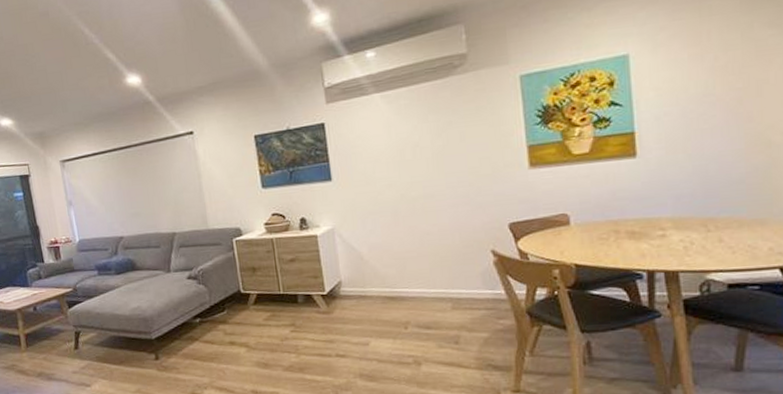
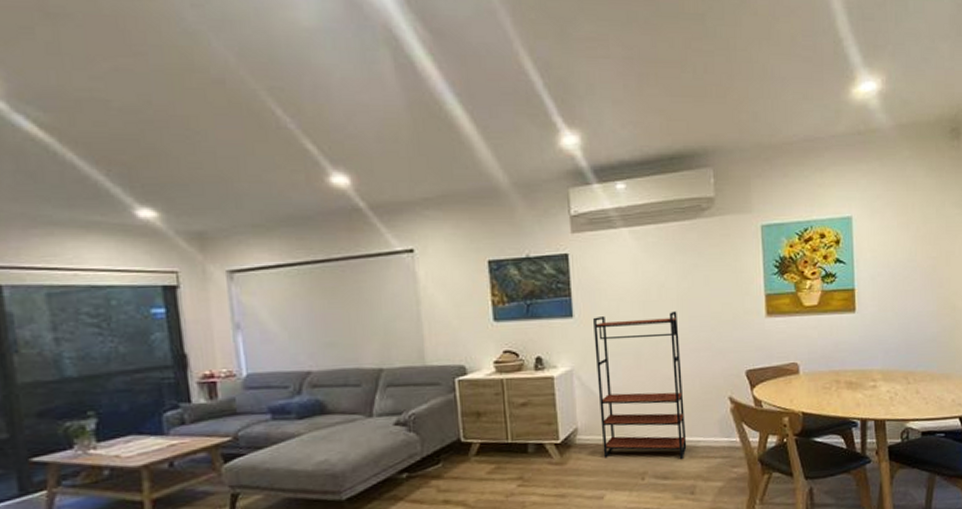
bookshelf: none [351,168,449,310] -> present [593,310,687,459]

